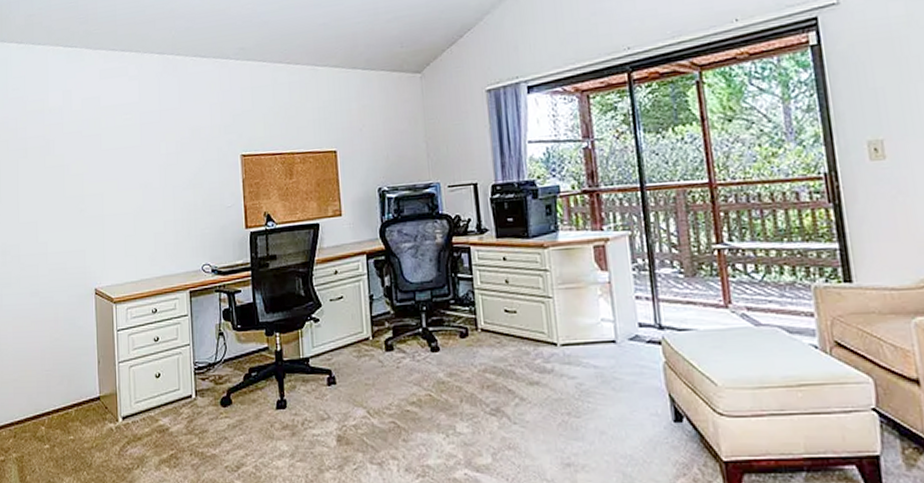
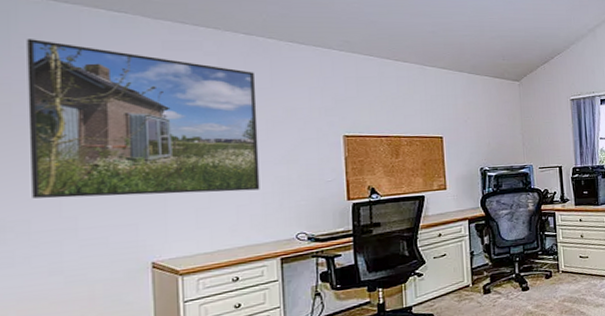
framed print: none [17,81,172,225] -> present [27,39,260,199]

